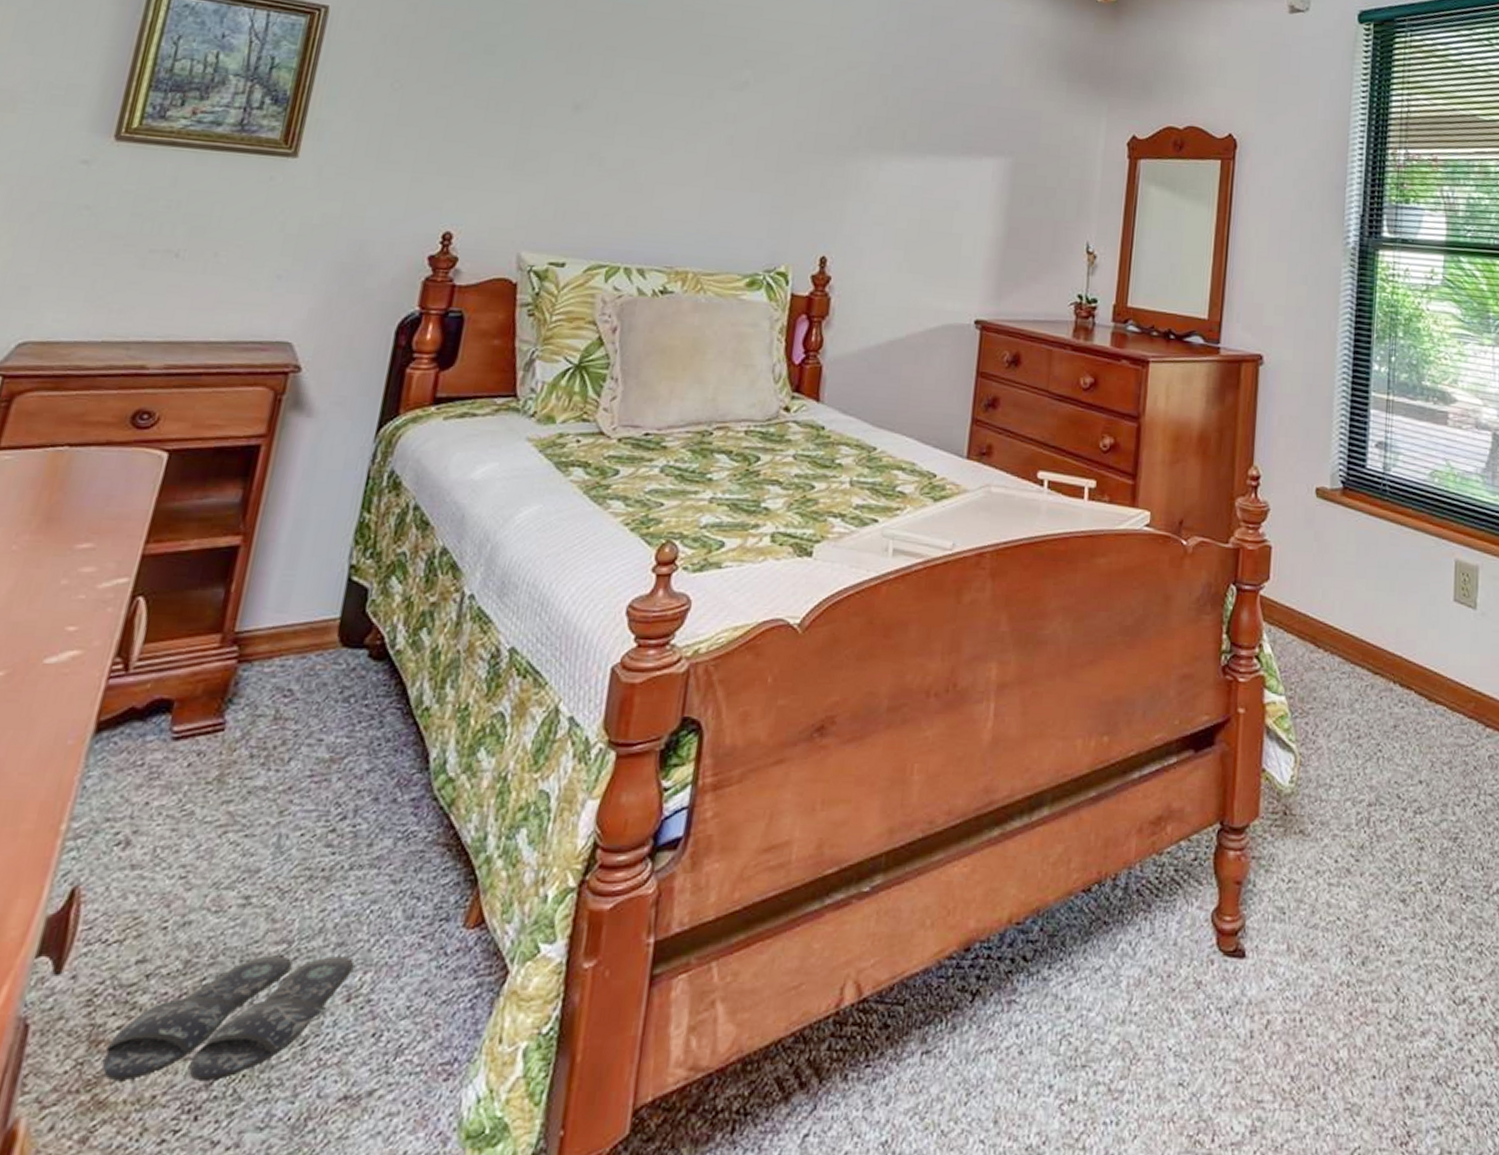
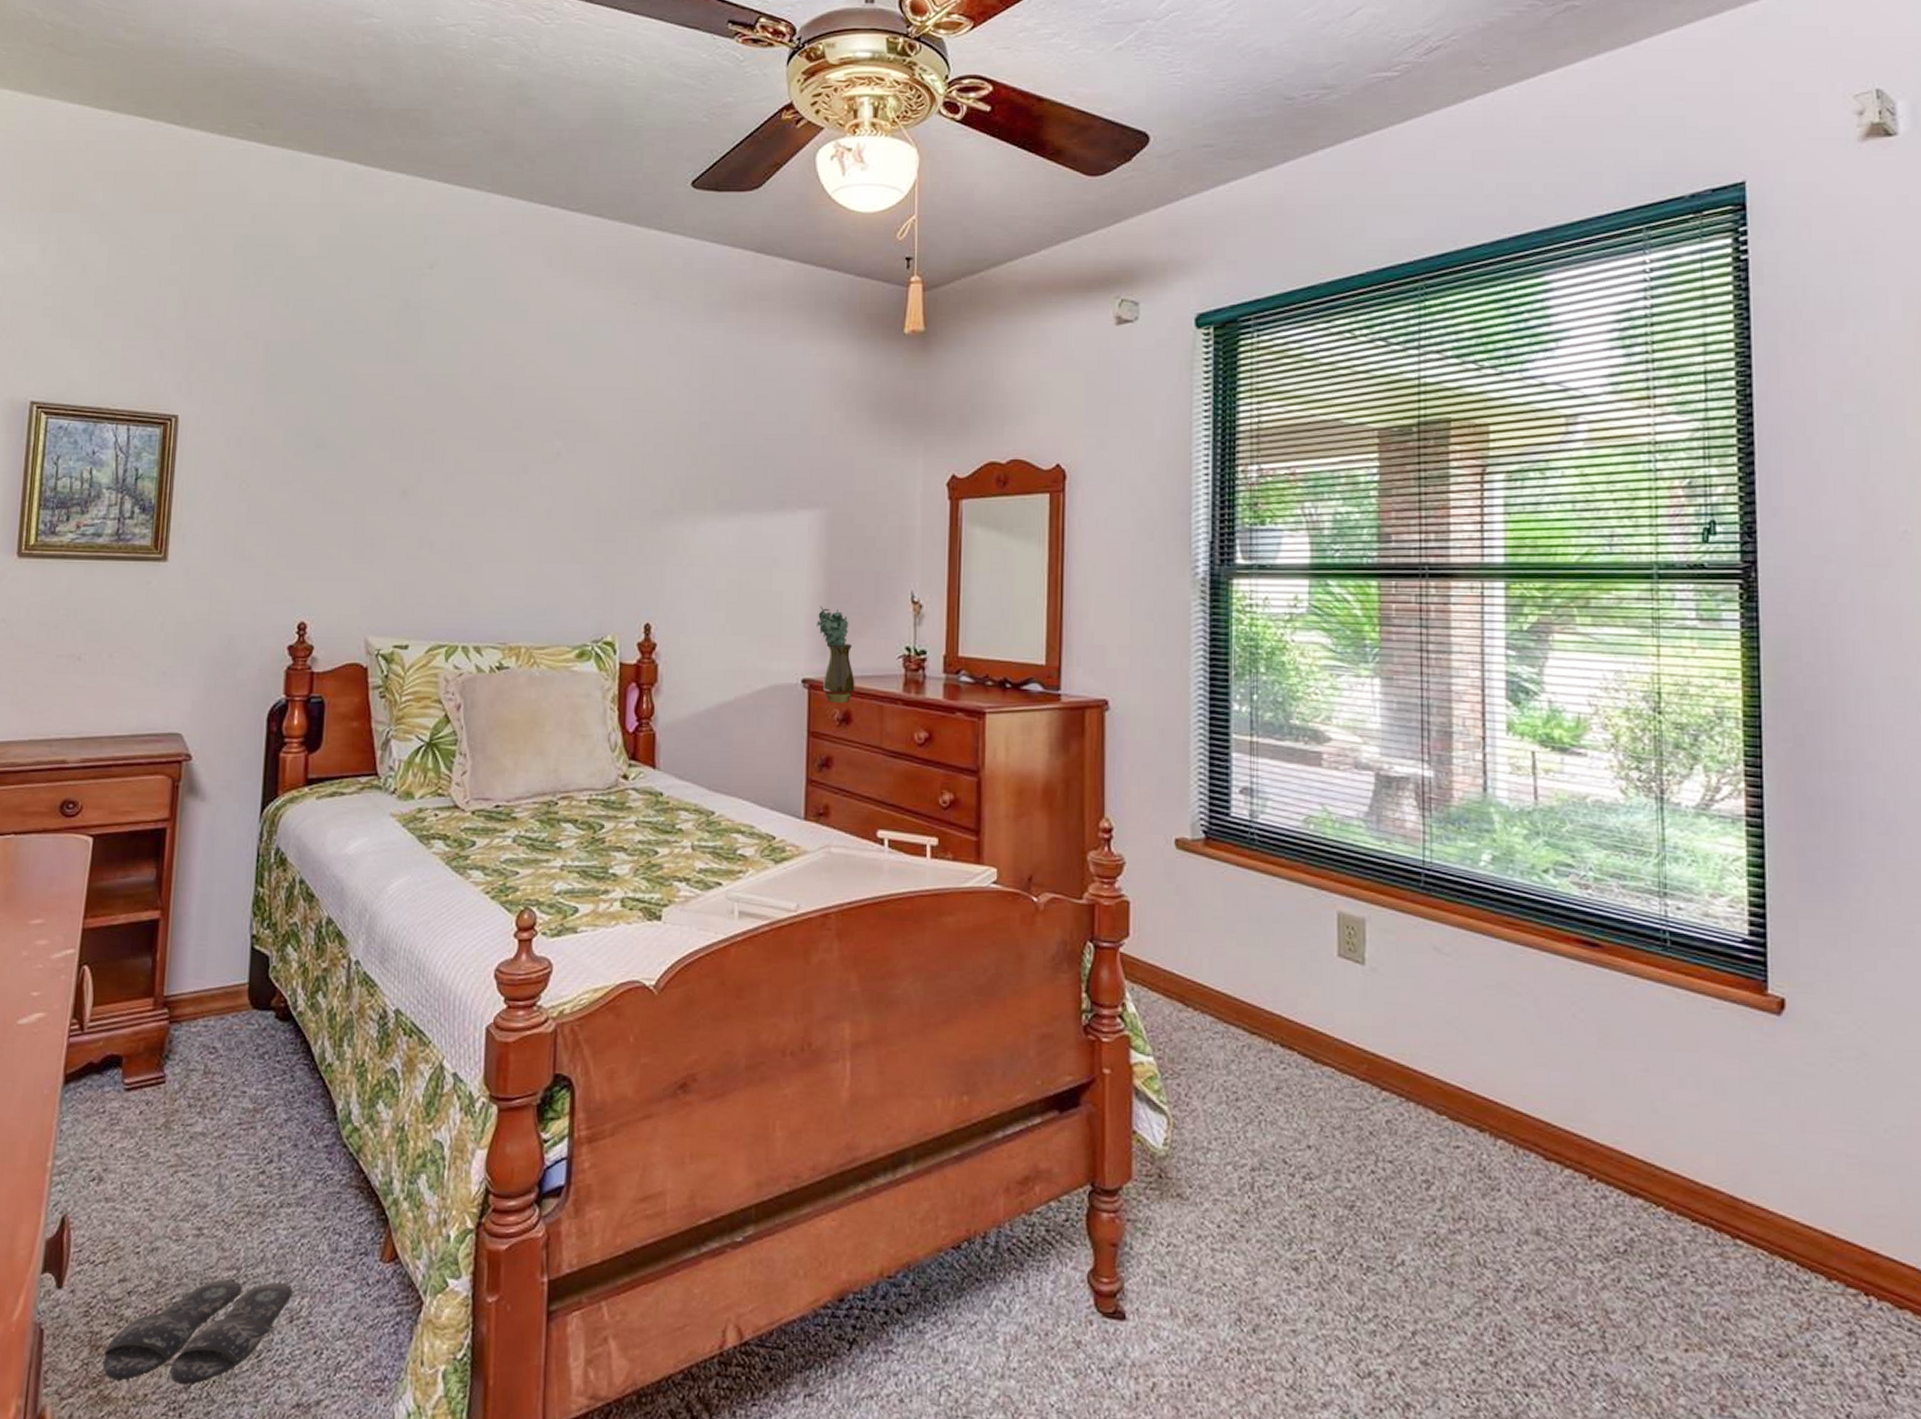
vase: none [993,251,1027,346] -> present [816,606,855,703]

